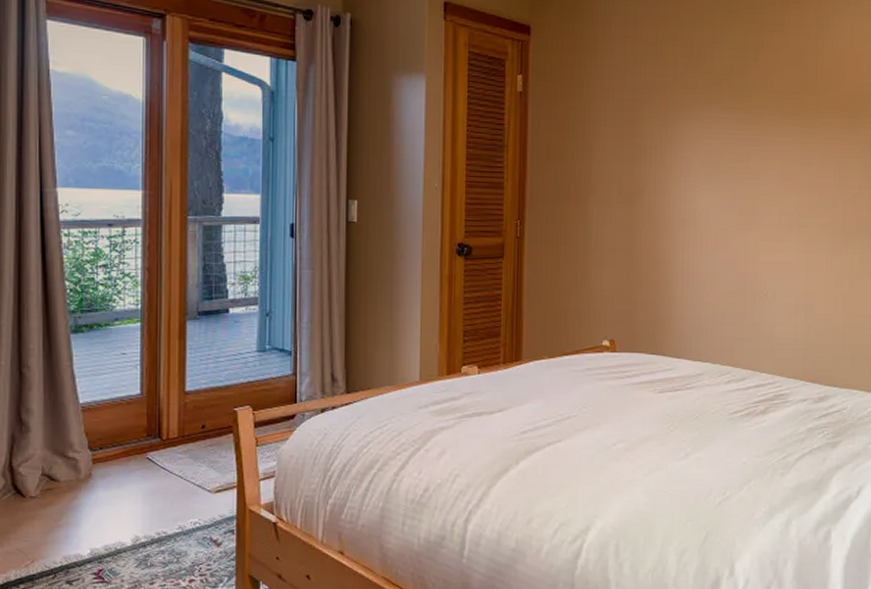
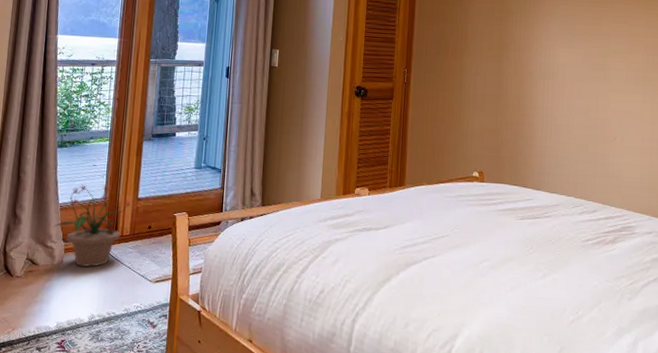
potted plant: none [75,377,177,480] -> present [53,184,131,267]

